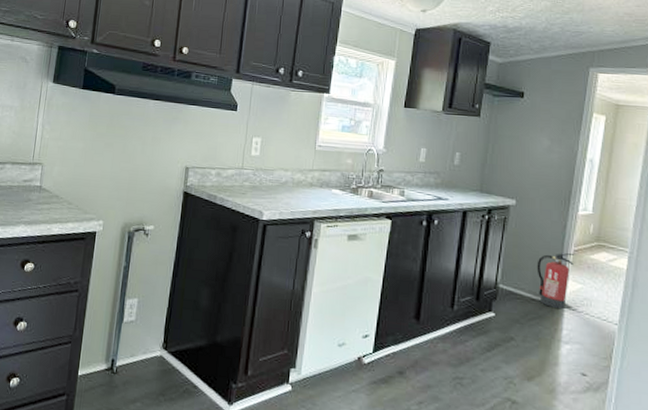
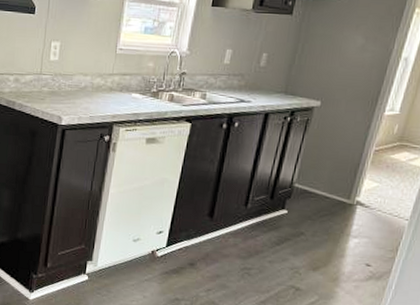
fire extinguisher: present [537,253,575,310] -> none [334,153,375,207]

